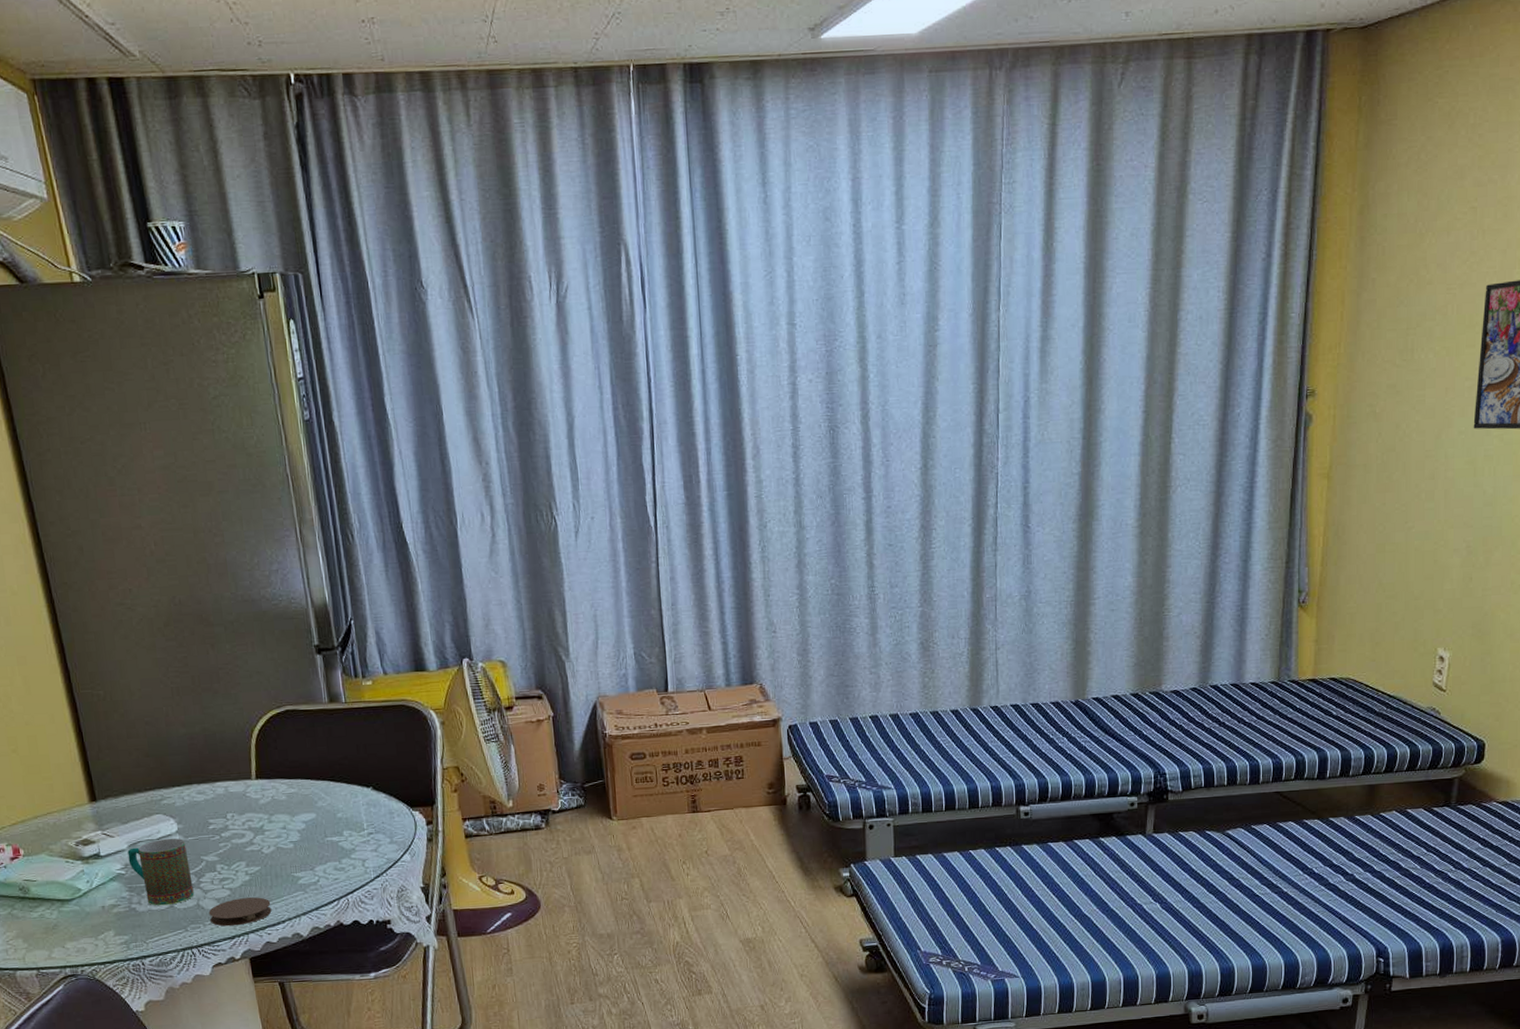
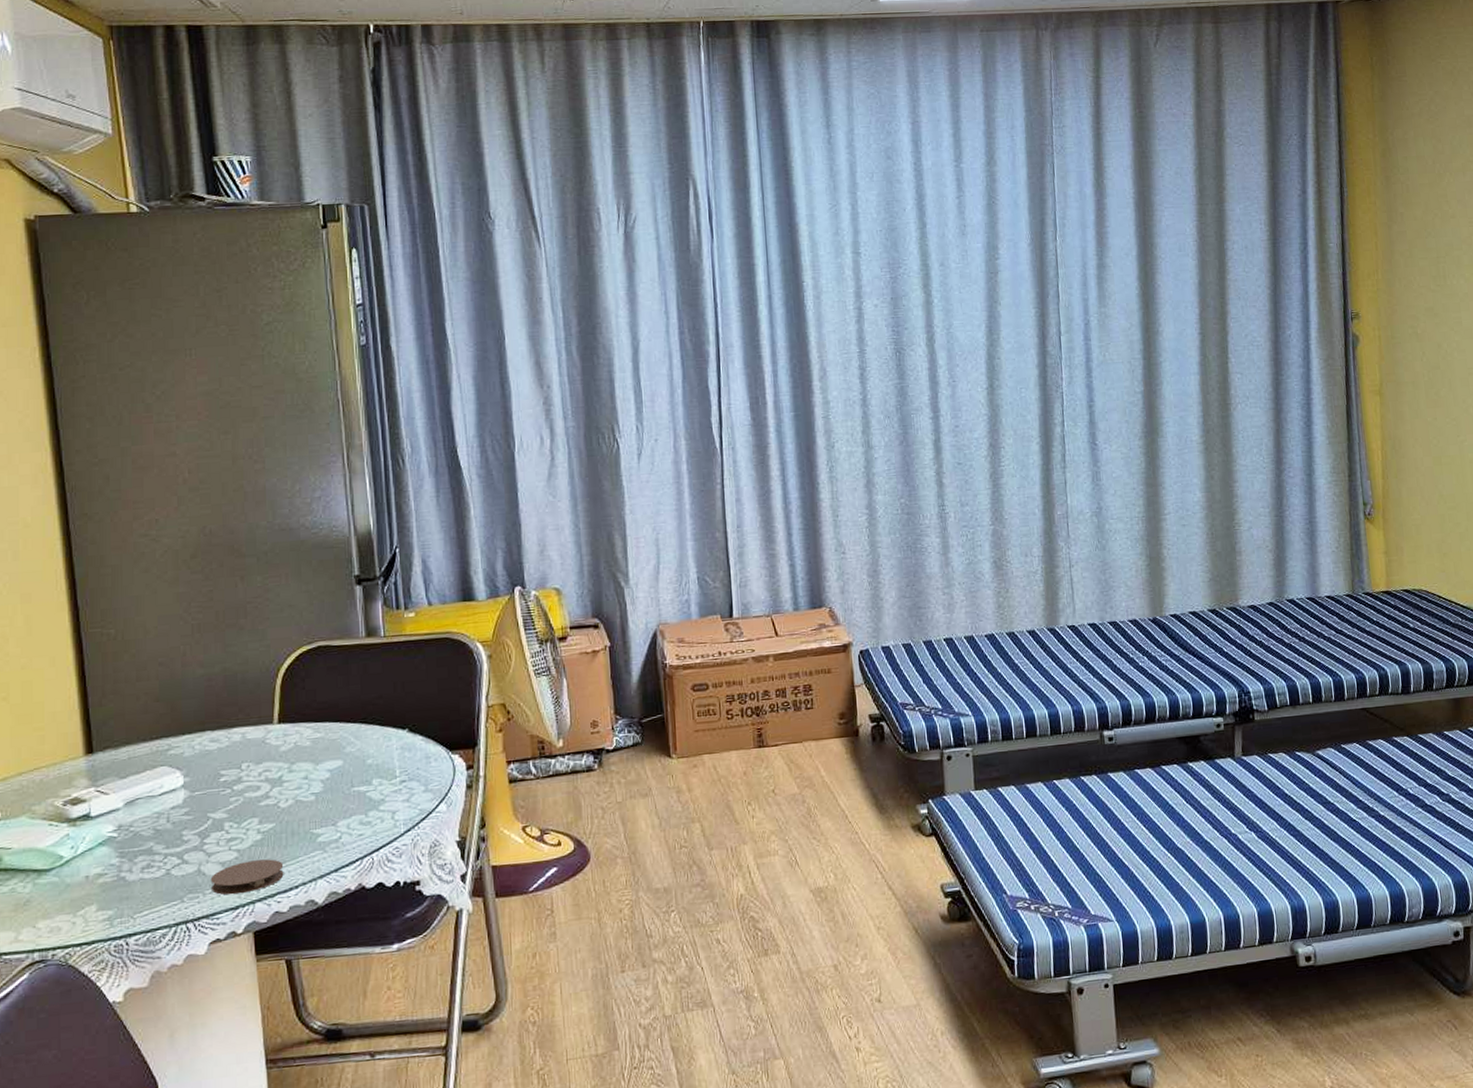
mug: present [127,838,194,906] -> none [123,793,195,874]

